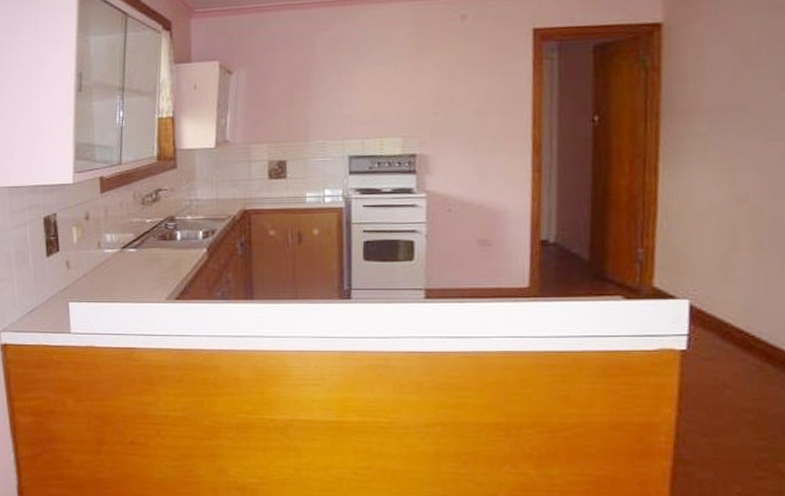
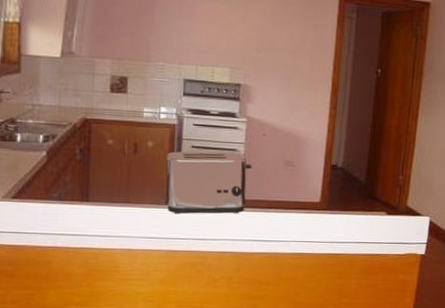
toaster: none [335,234,437,310] -> present [165,151,252,215]

